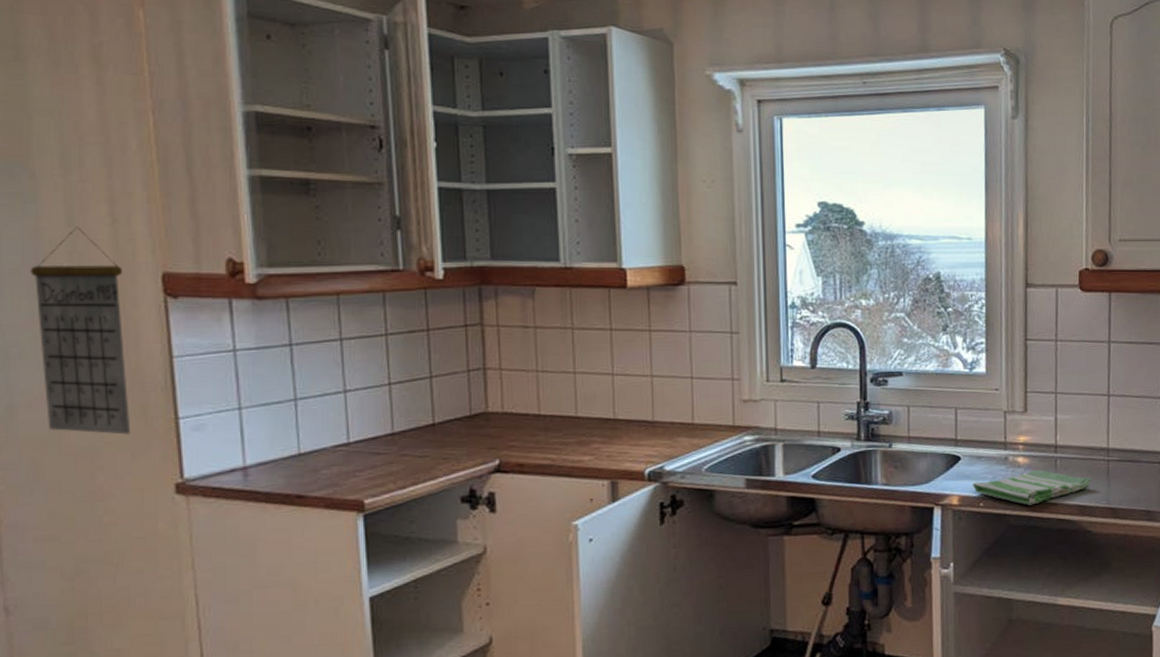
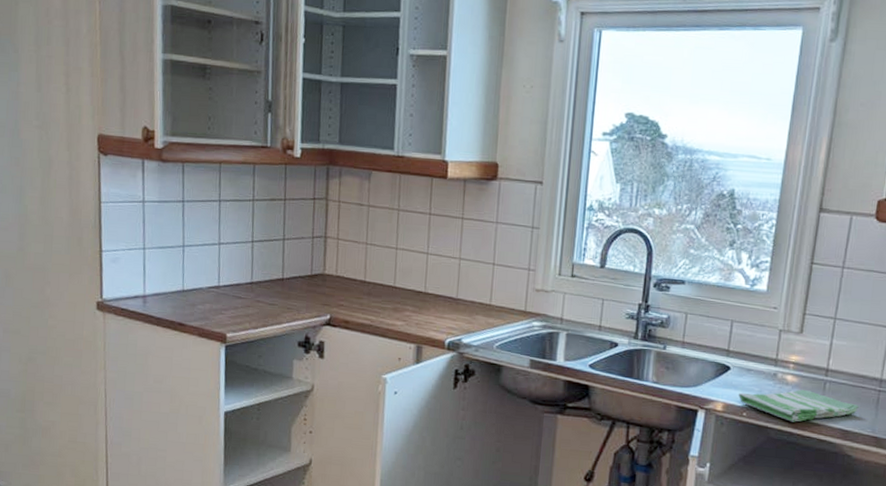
calendar: present [30,227,131,435] -> none [11,93,71,260]

